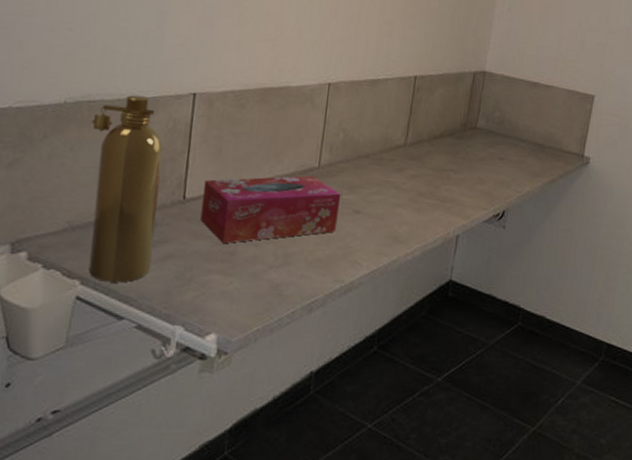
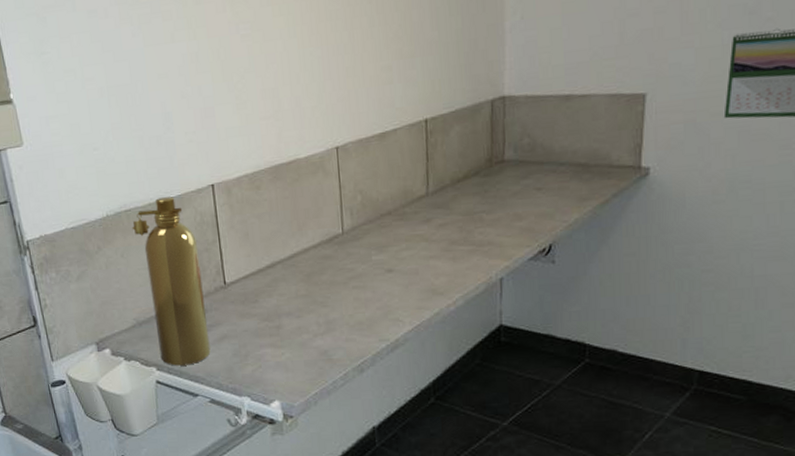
tissue box: present [200,175,342,243] -> none [240,243,372,319]

